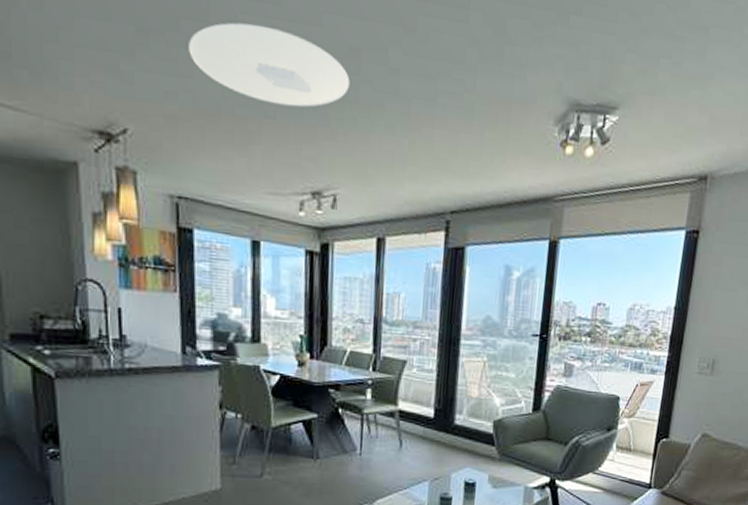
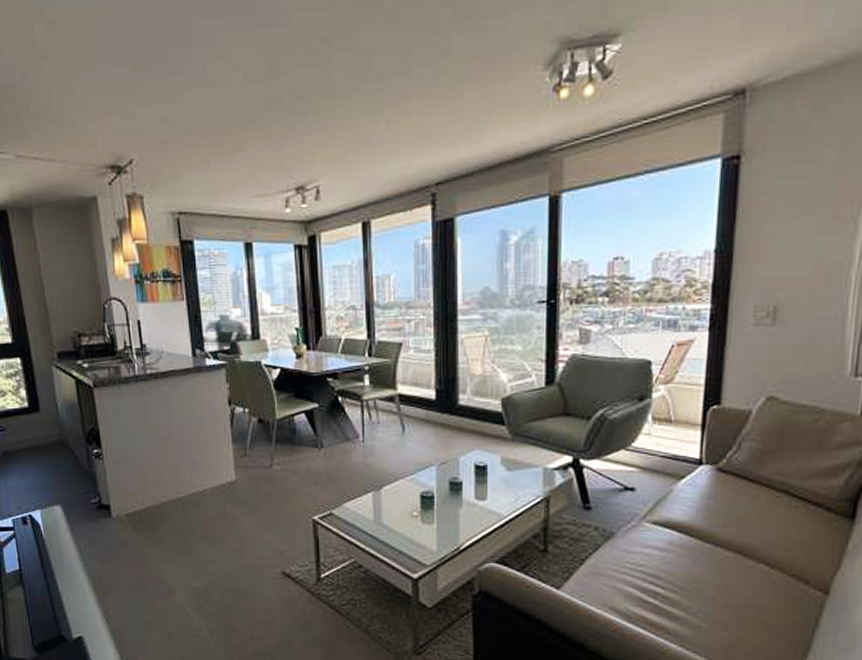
ceiling light: present [188,22,350,108] -> none [176,38,323,111]

